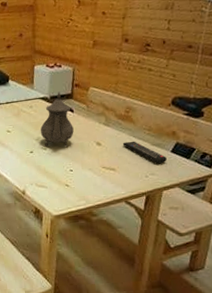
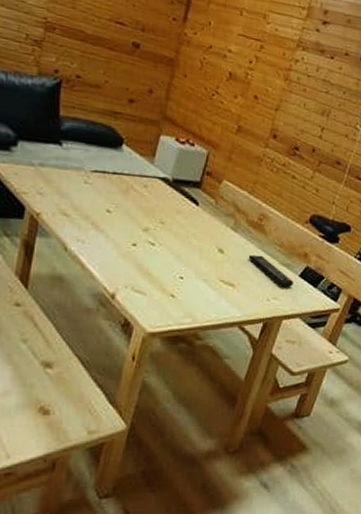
teapot: present [40,91,74,148] -> none [151,175,196,248]

